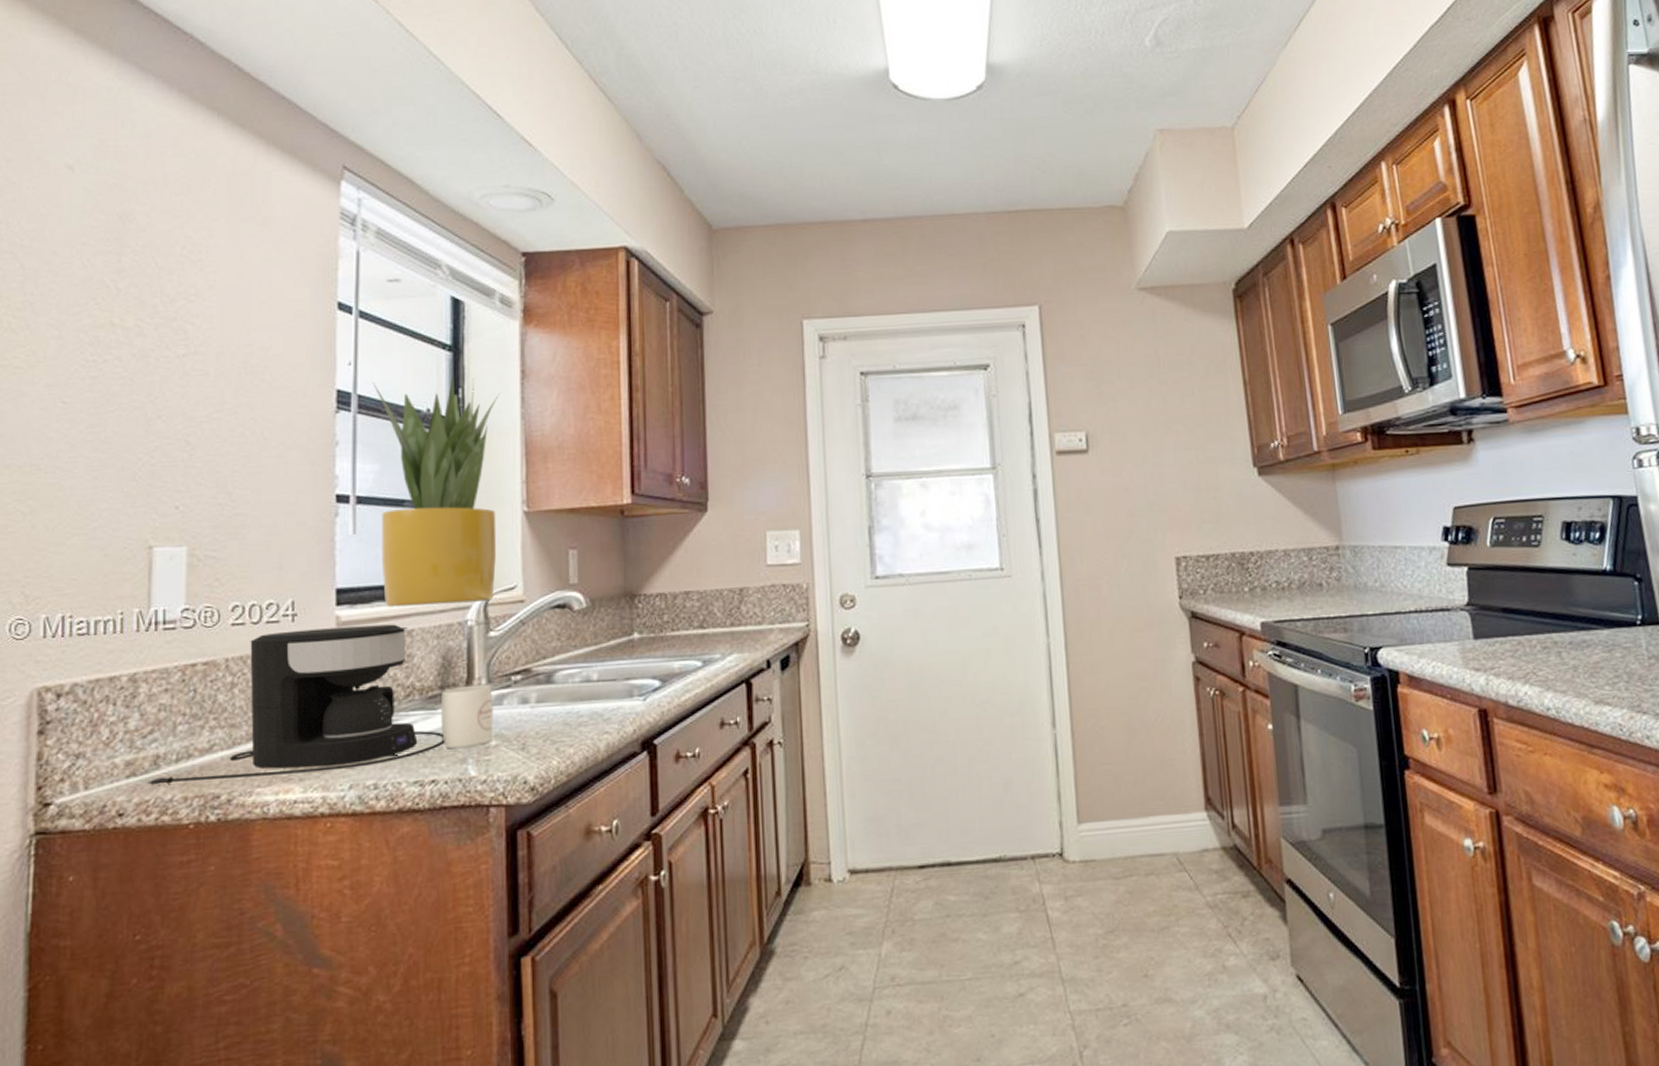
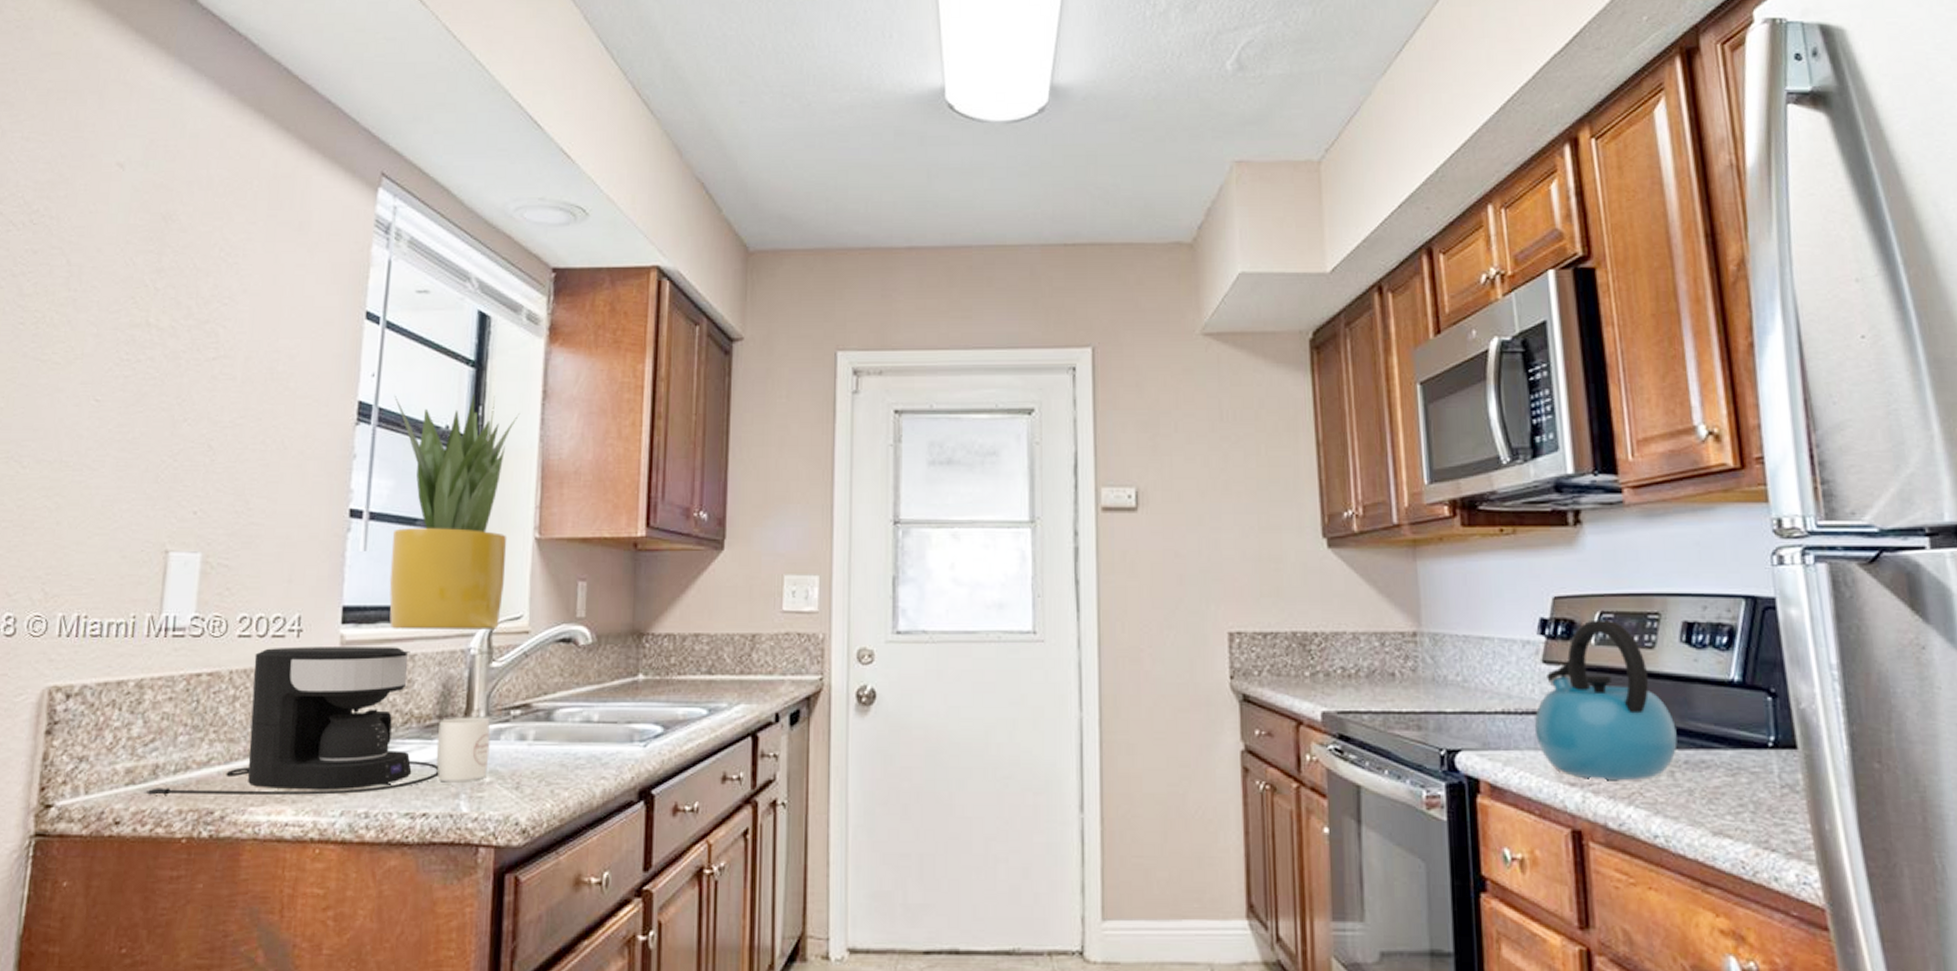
kettle: none [1443,524,1563,664] -> present [1534,619,1678,781]

